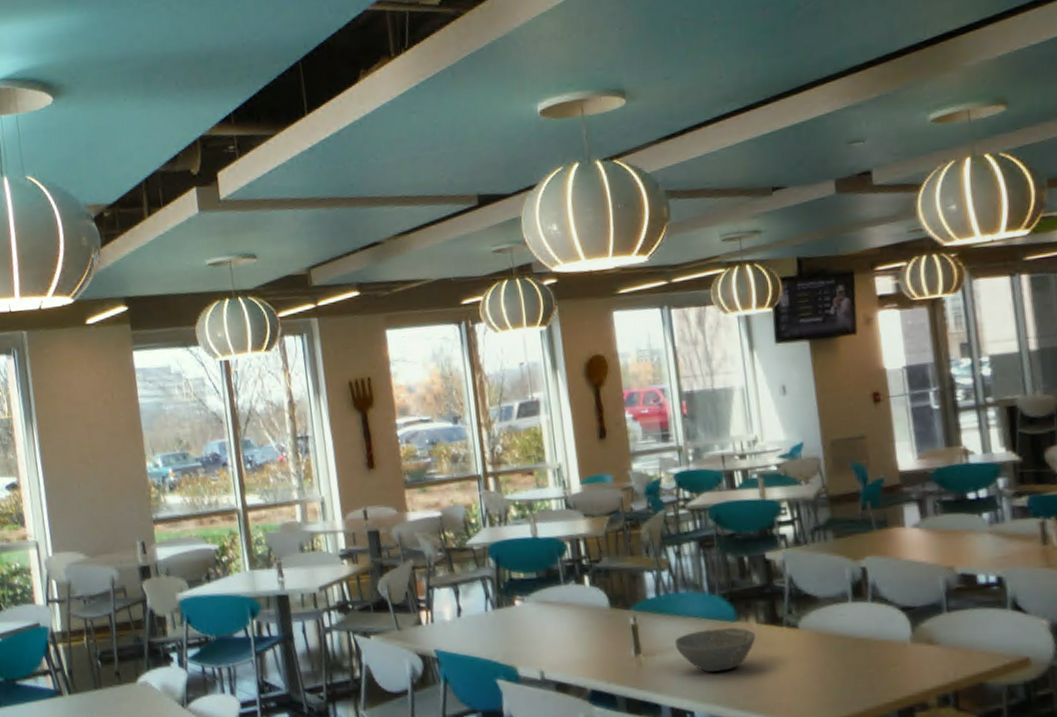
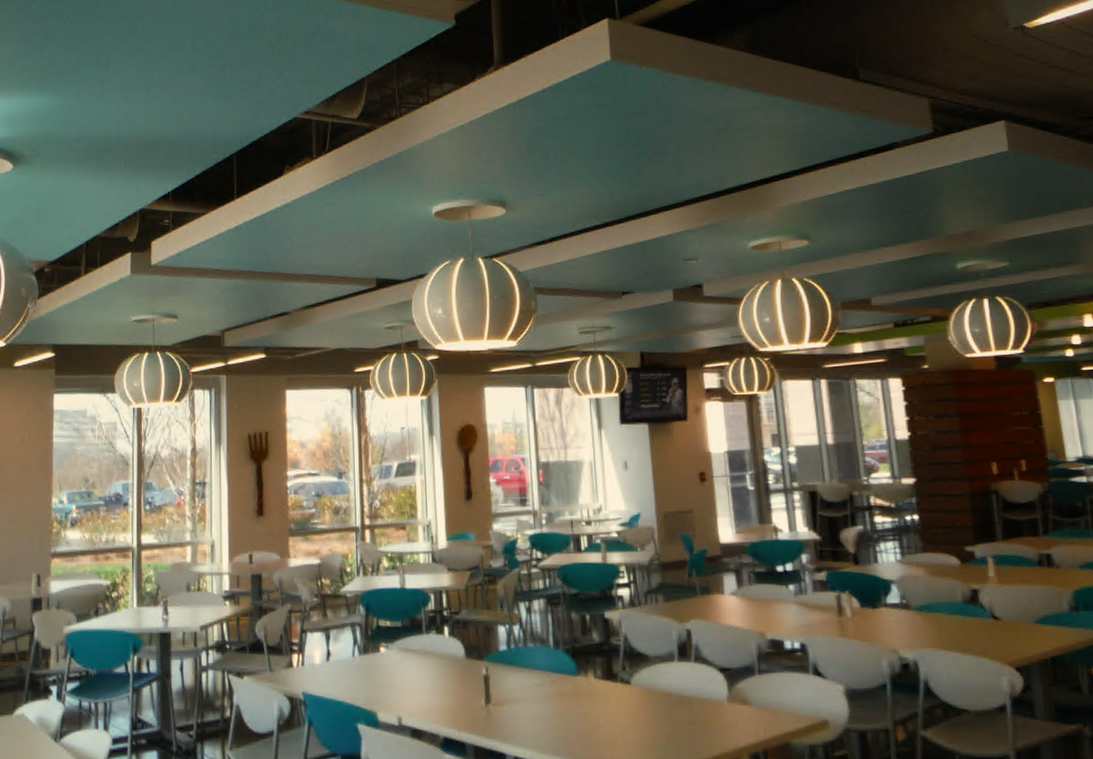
bowl: present [675,627,755,672] -> none [522,682,593,723]

